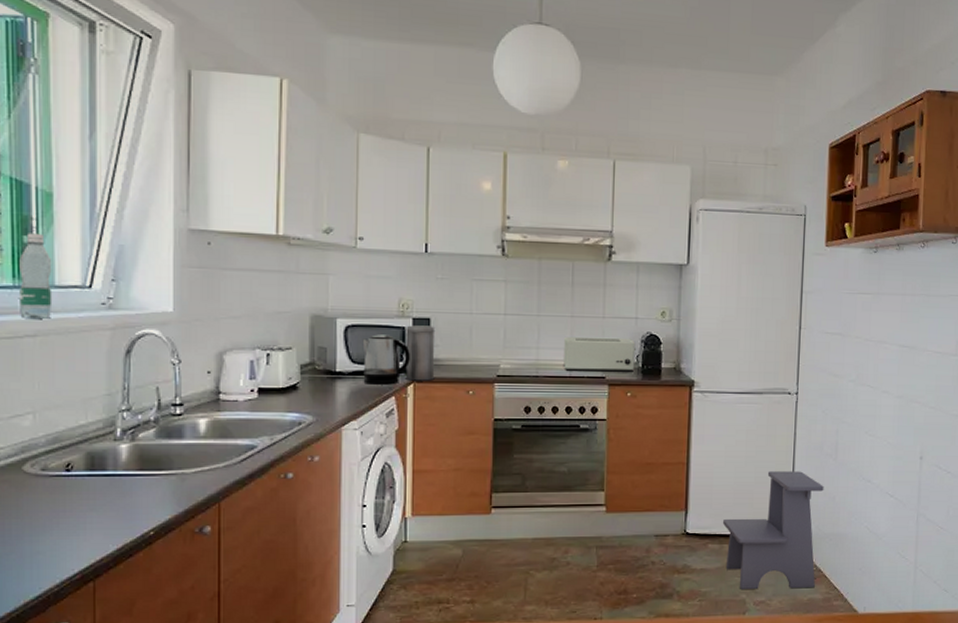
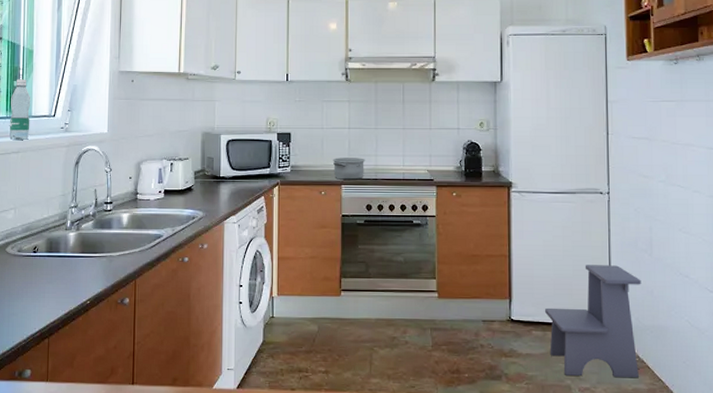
kettle: present [362,334,410,385] -> none [239,147,275,187]
canister: present [405,325,436,381] -> none [272,139,295,184]
cooking pot: none [483,350,525,378] -> present [332,158,366,181]
toaster: present [562,336,636,373] -> none [397,145,459,176]

